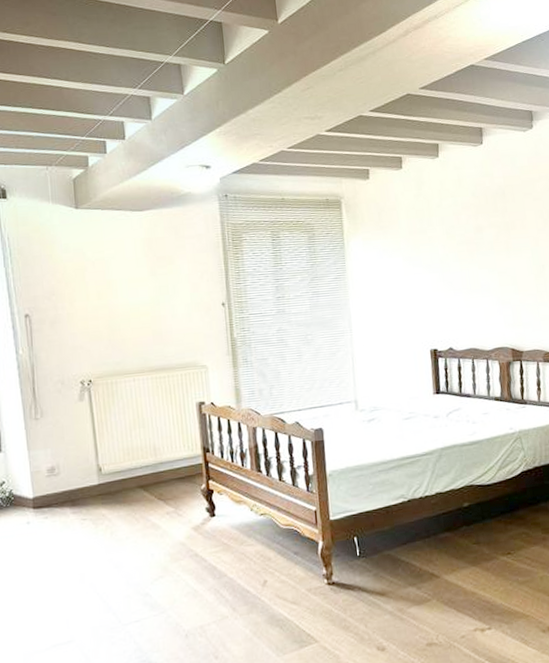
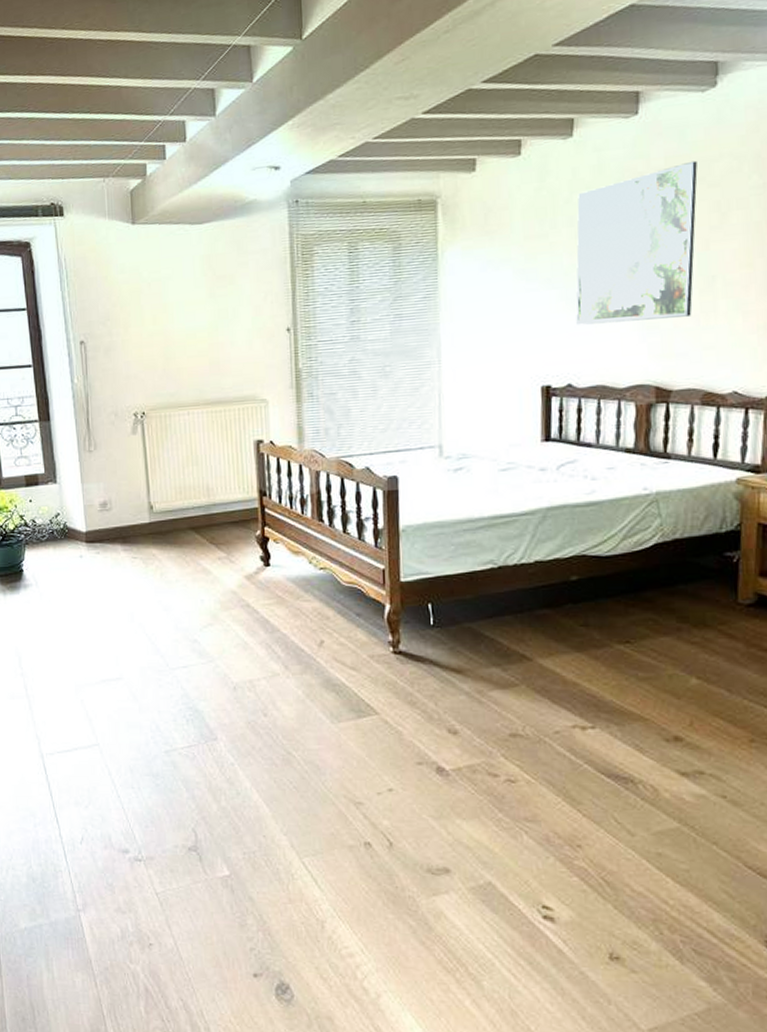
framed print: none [445,180,531,301] -> present [575,160,698,325]

